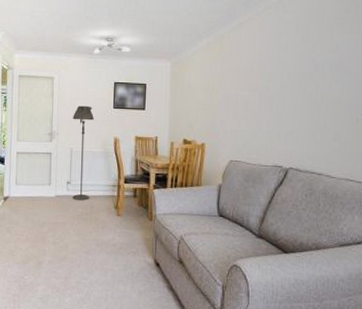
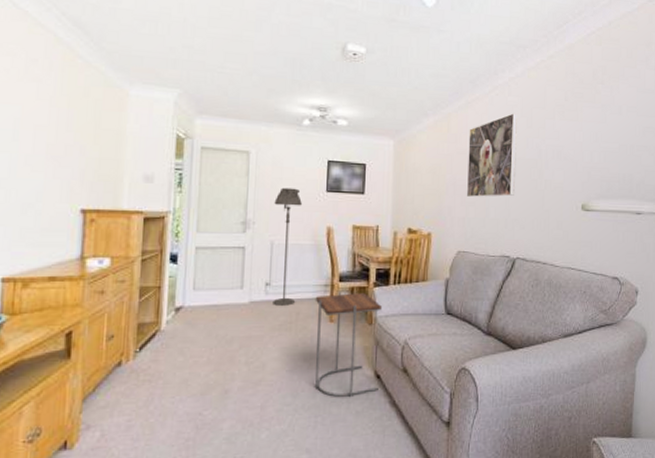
side table: none [105,191,161,279] -> present [314,292,383,398]
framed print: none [239,30,292,111] -> present [467,113,517,197]

